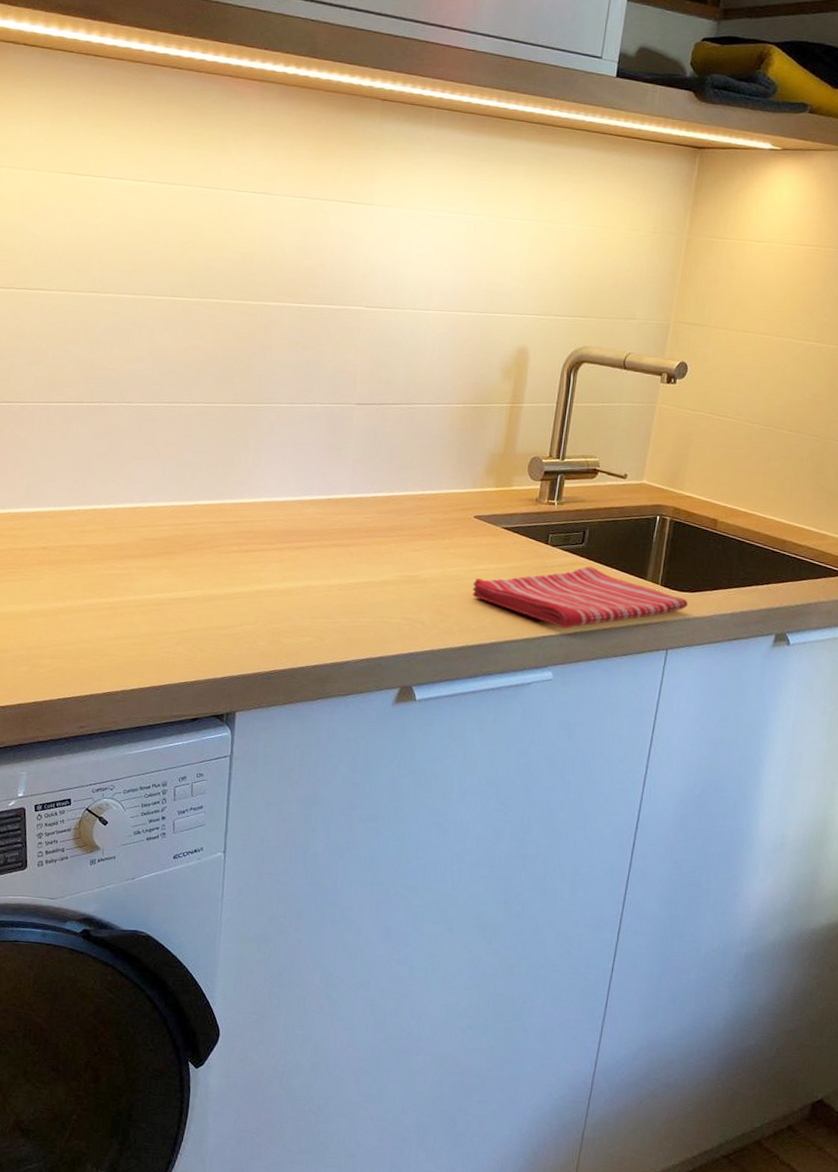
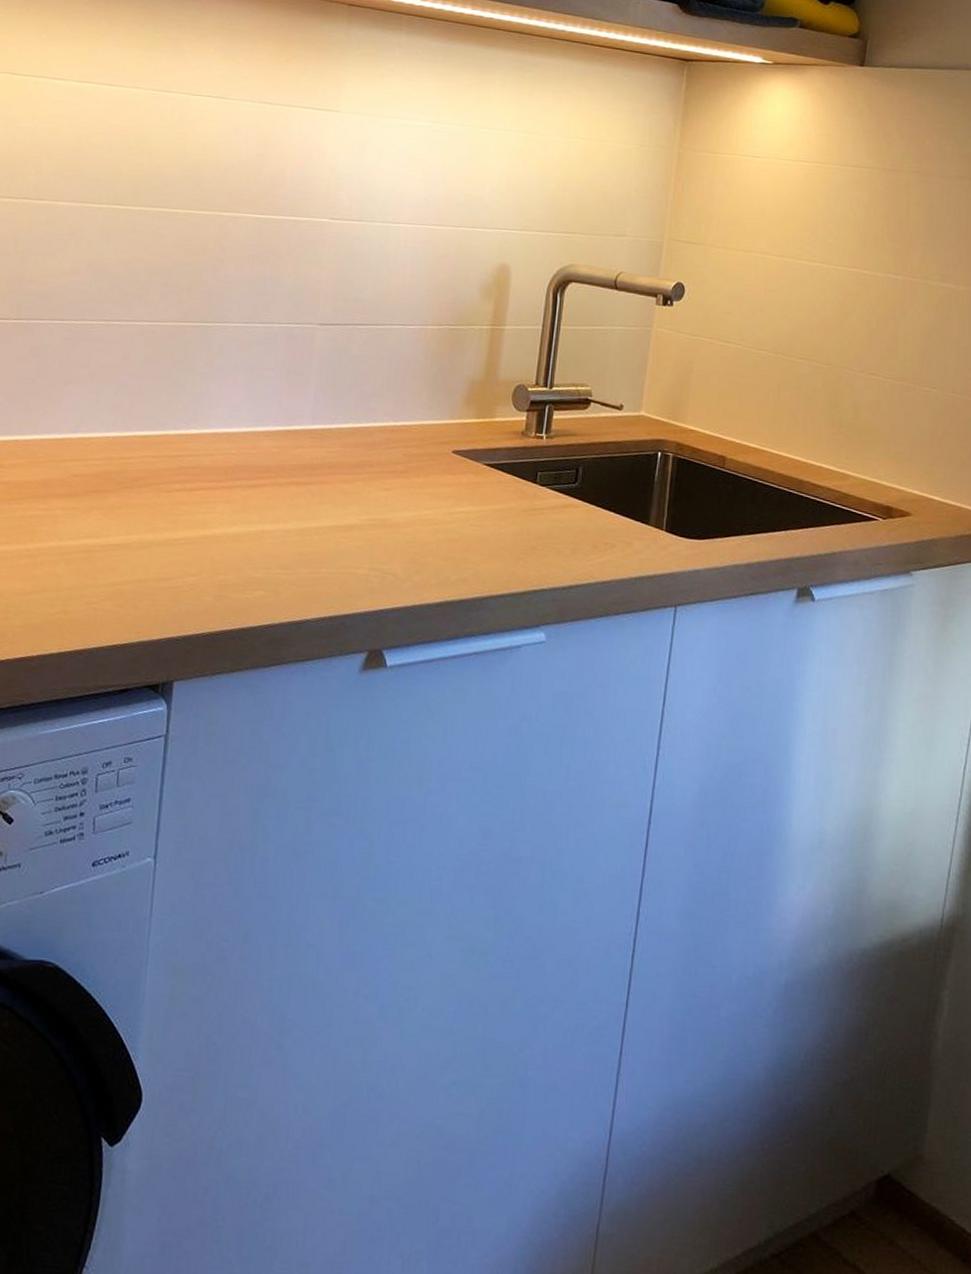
dish towel: present [472,566,689,629] -> none [451,509,698,581]

